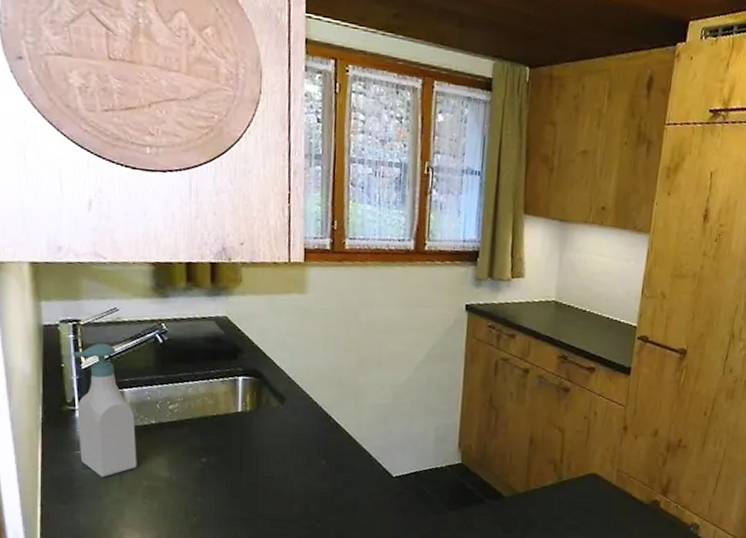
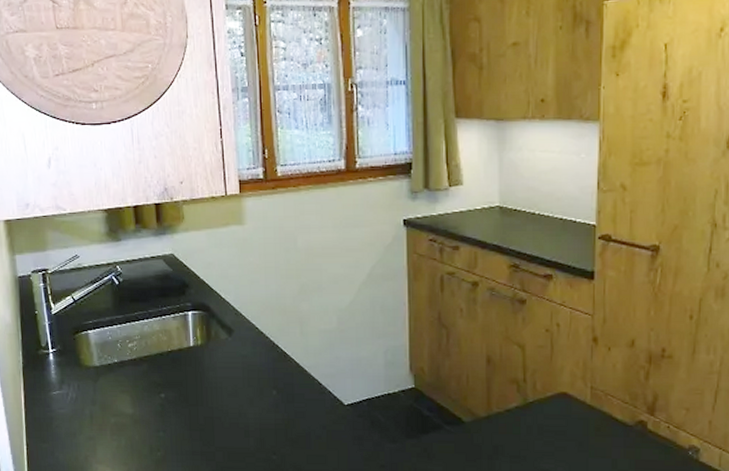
soap bottle: present [71,343,137,477] -> none [43,289,105,416]

